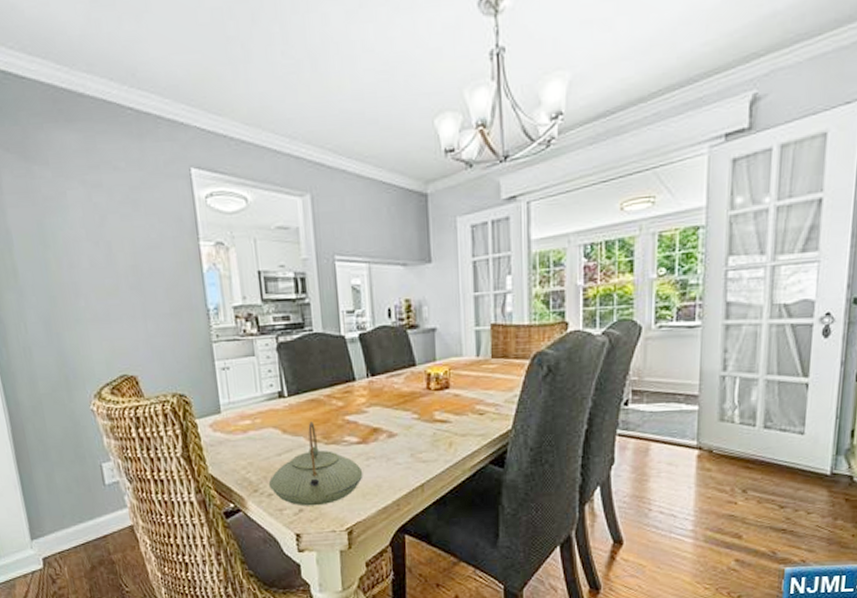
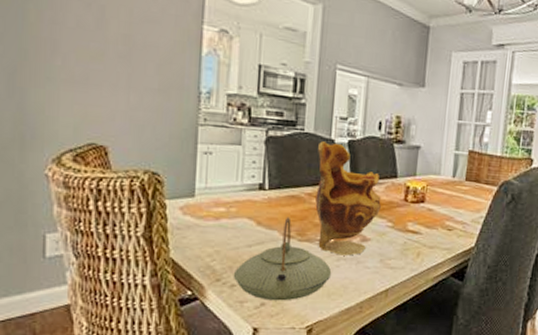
vase: none [329,338,403,454] -> present [314,141,381,256]

